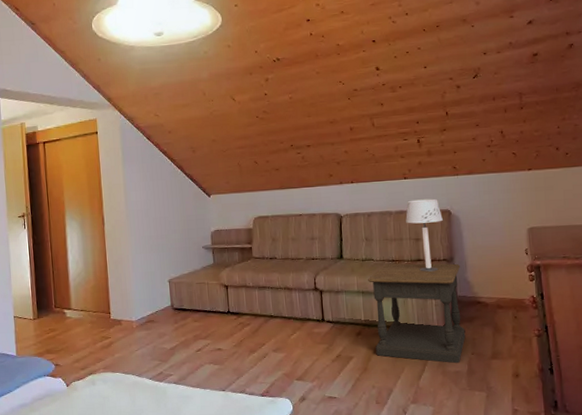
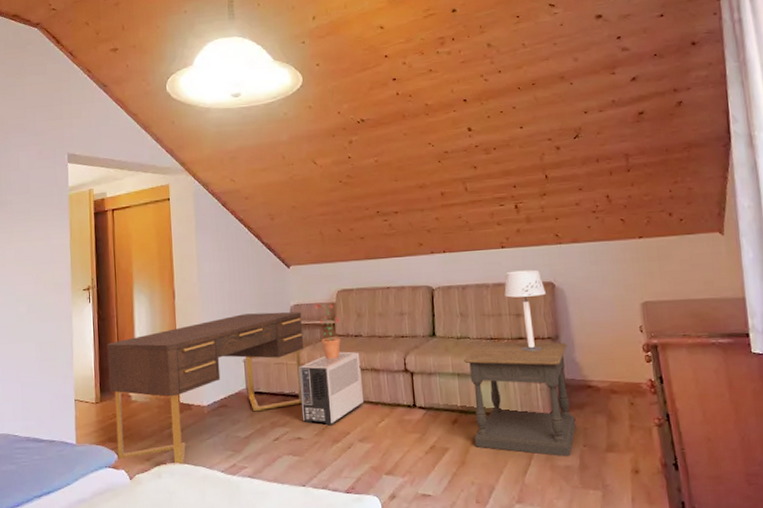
desk: none [42,236,224,374] -> present [107,312,304,465]
air purifier: none [218,272,278,338] -> present [298,351,364,426]
potted plant: none [233,228,257,279] -> present [314,303,341,359]

